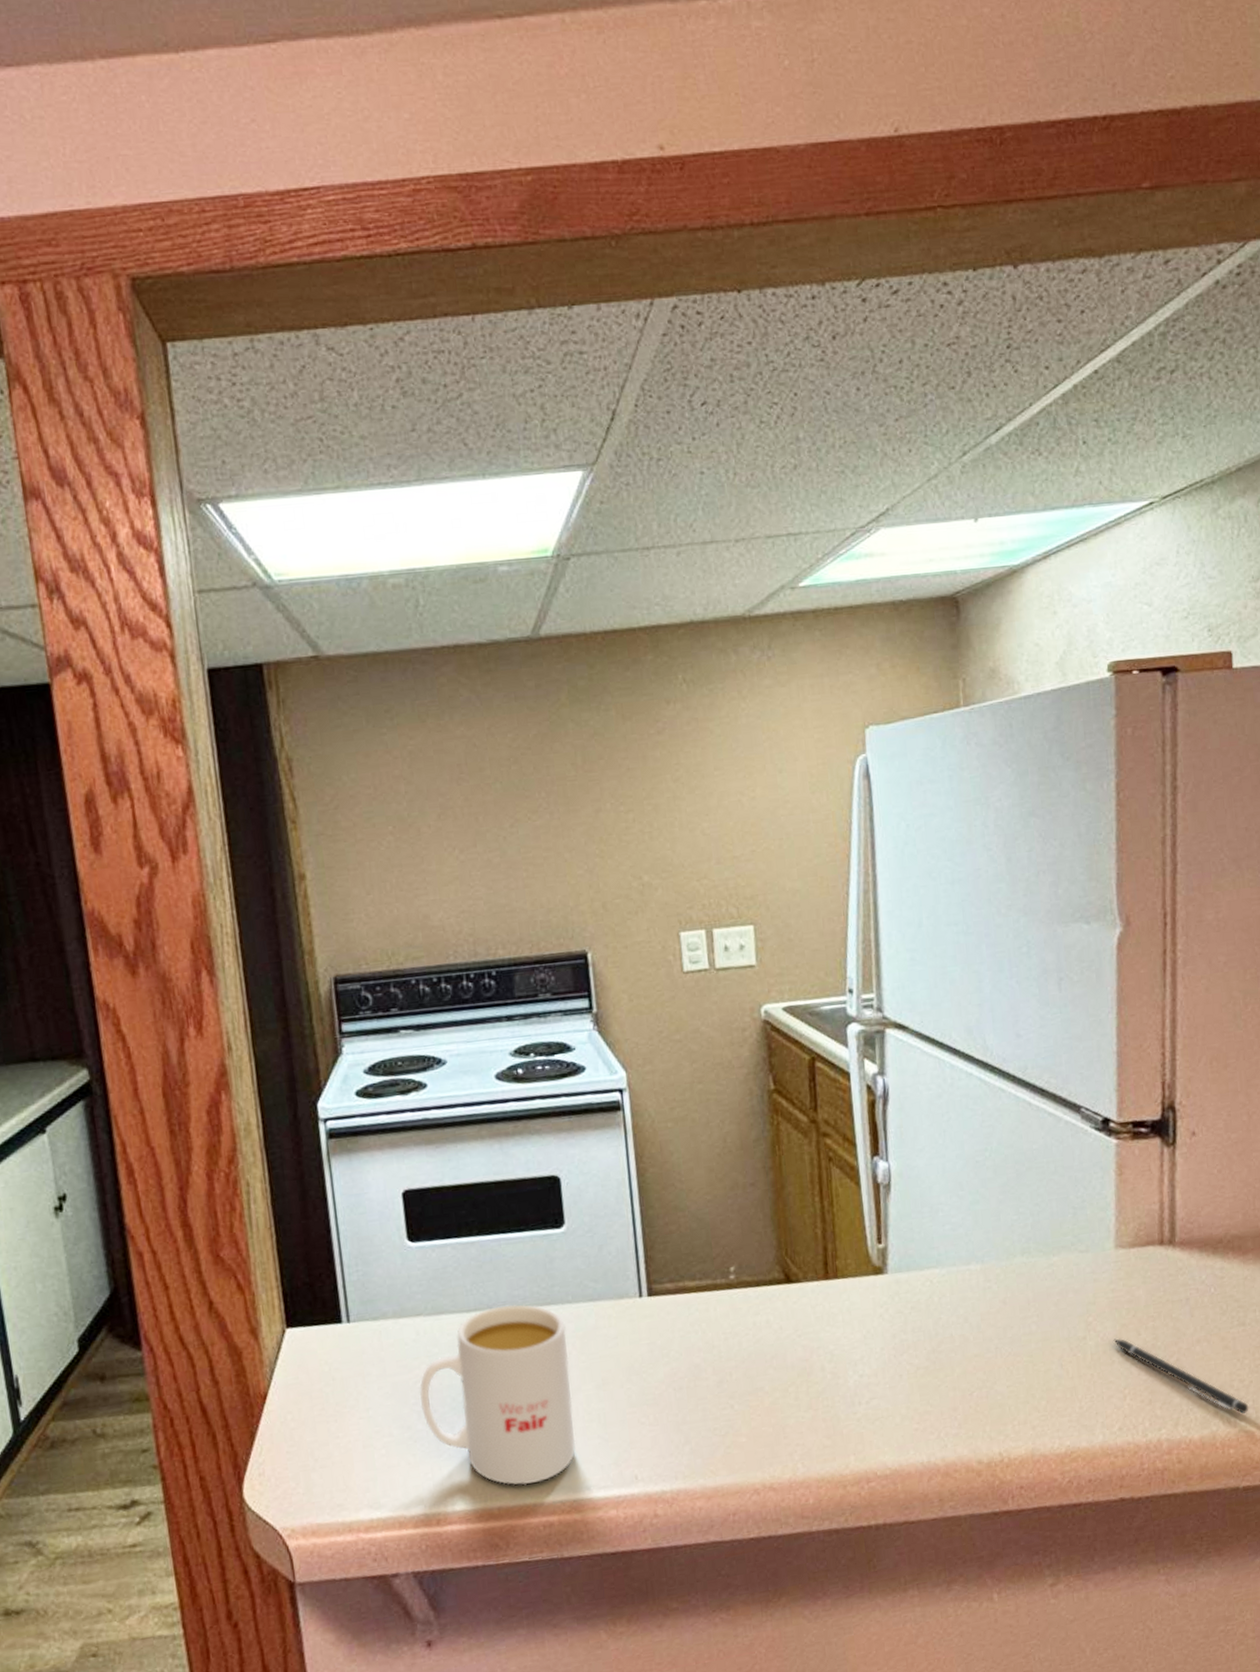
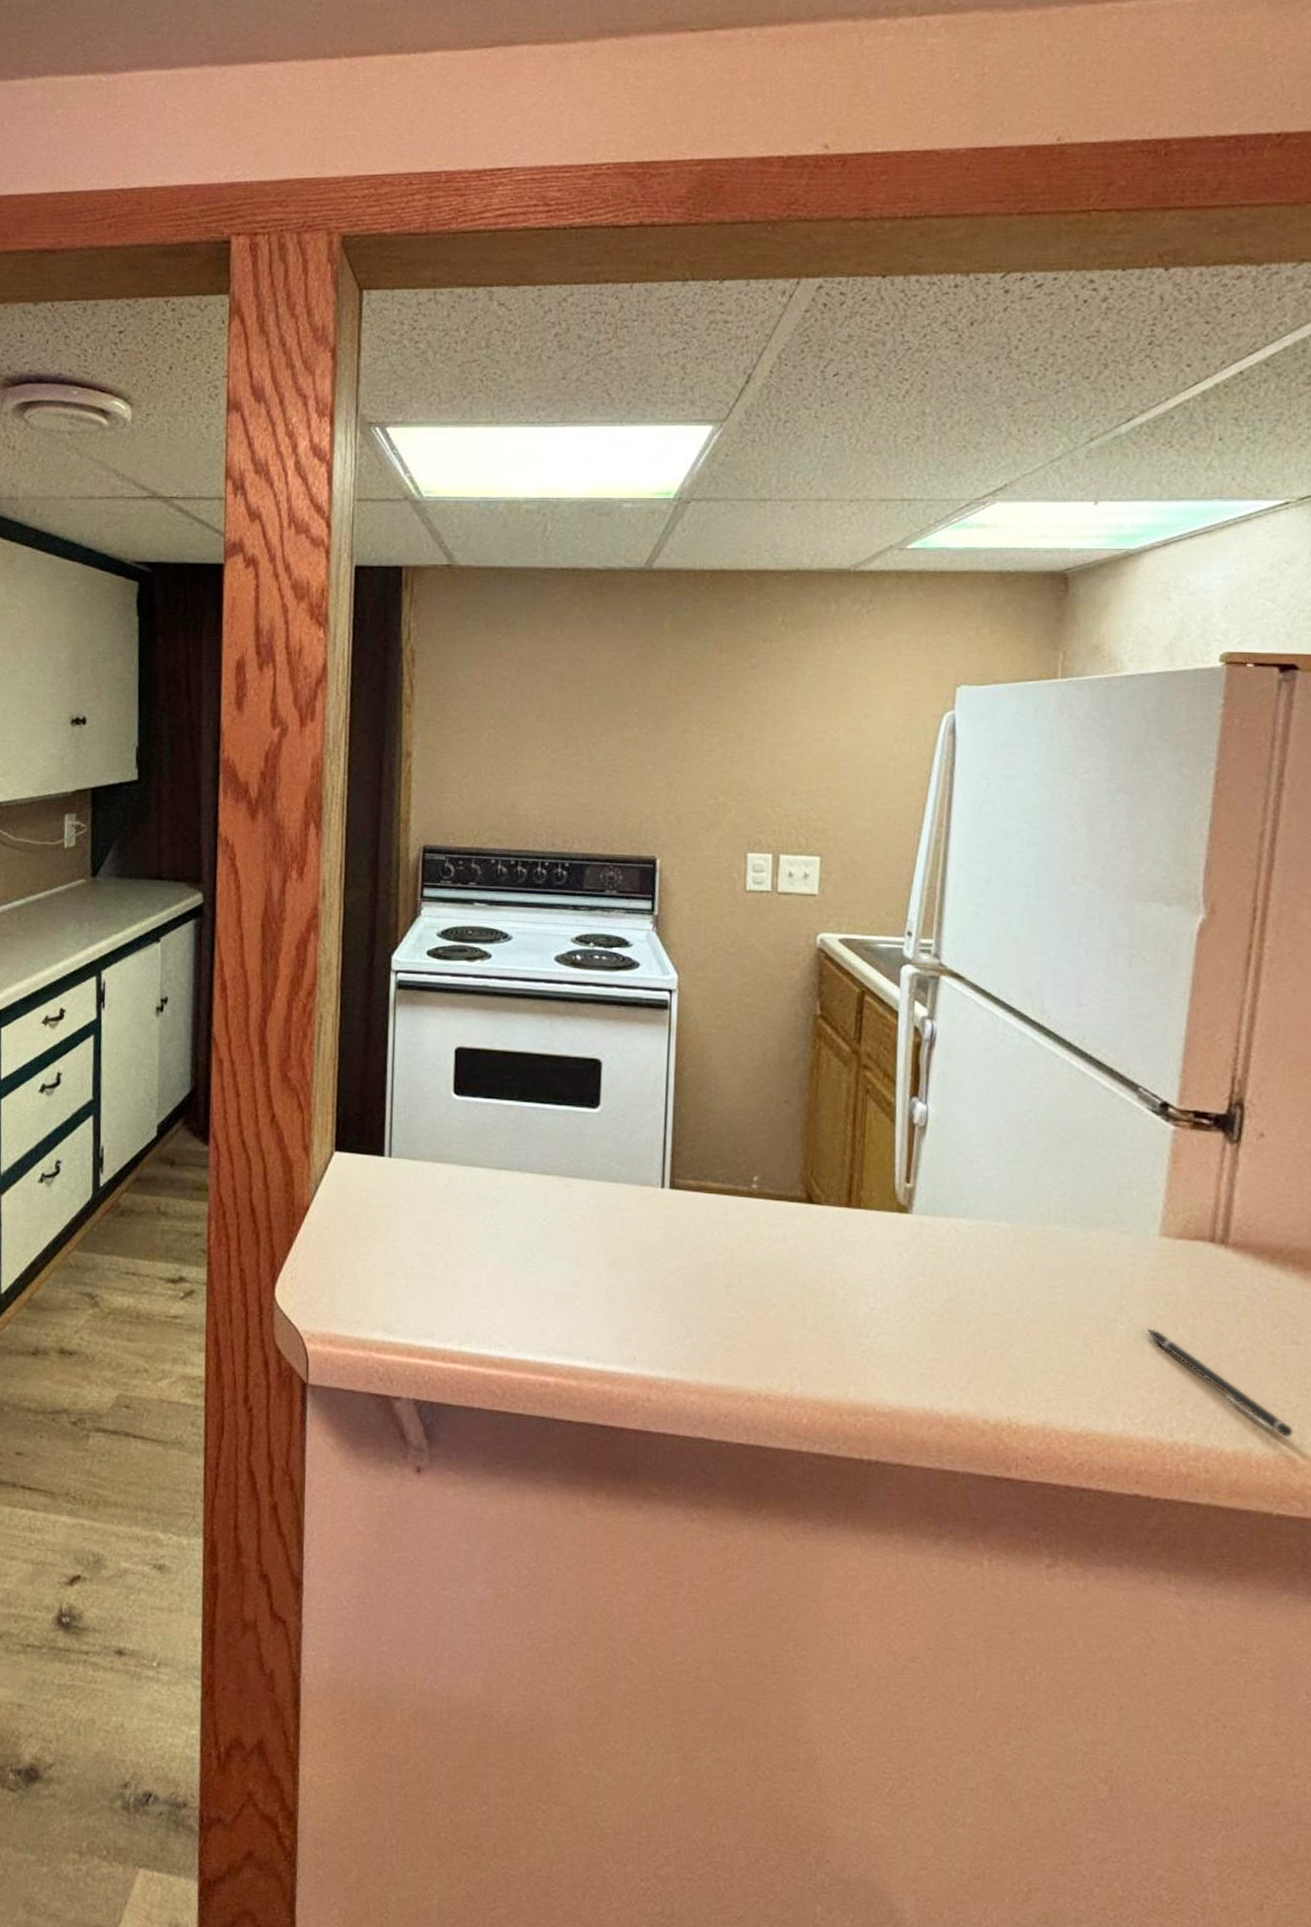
mug: present [420,1305,576,1486] -> none [443,1170,587,1342]

